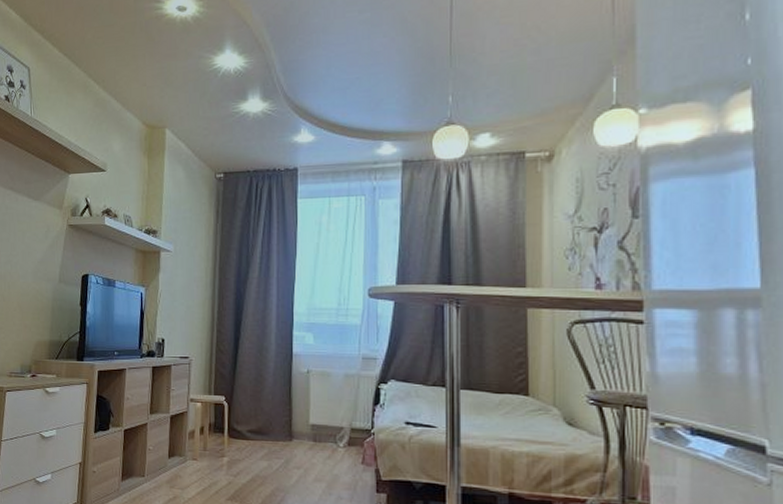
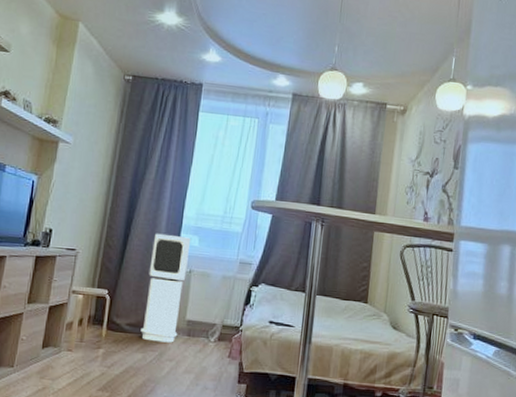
air purifier: none [263,333,305,449] -> present [140,233,191,343]

